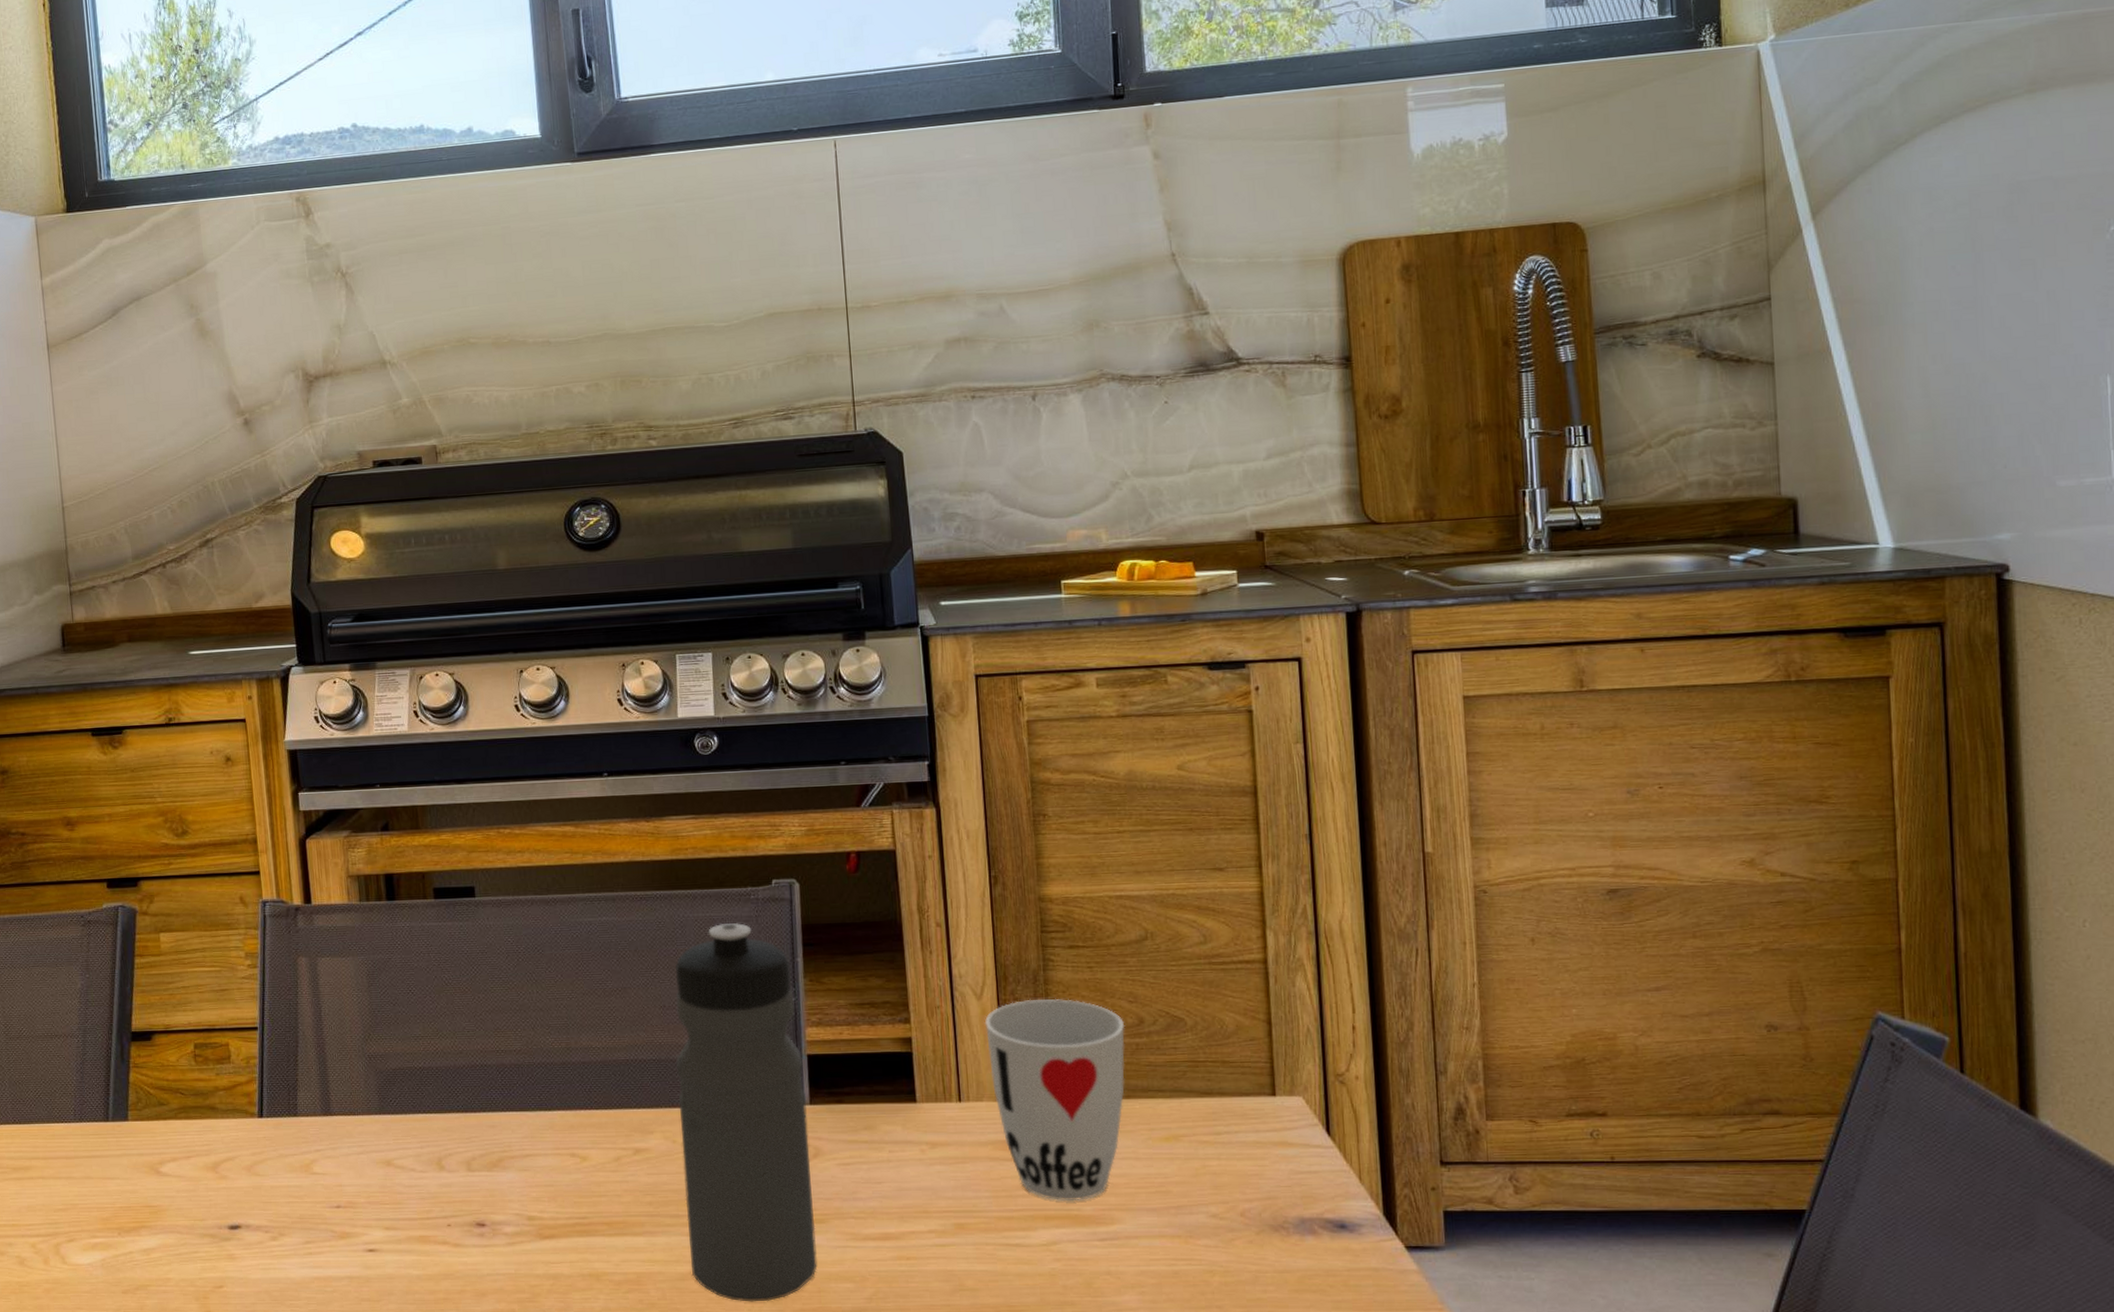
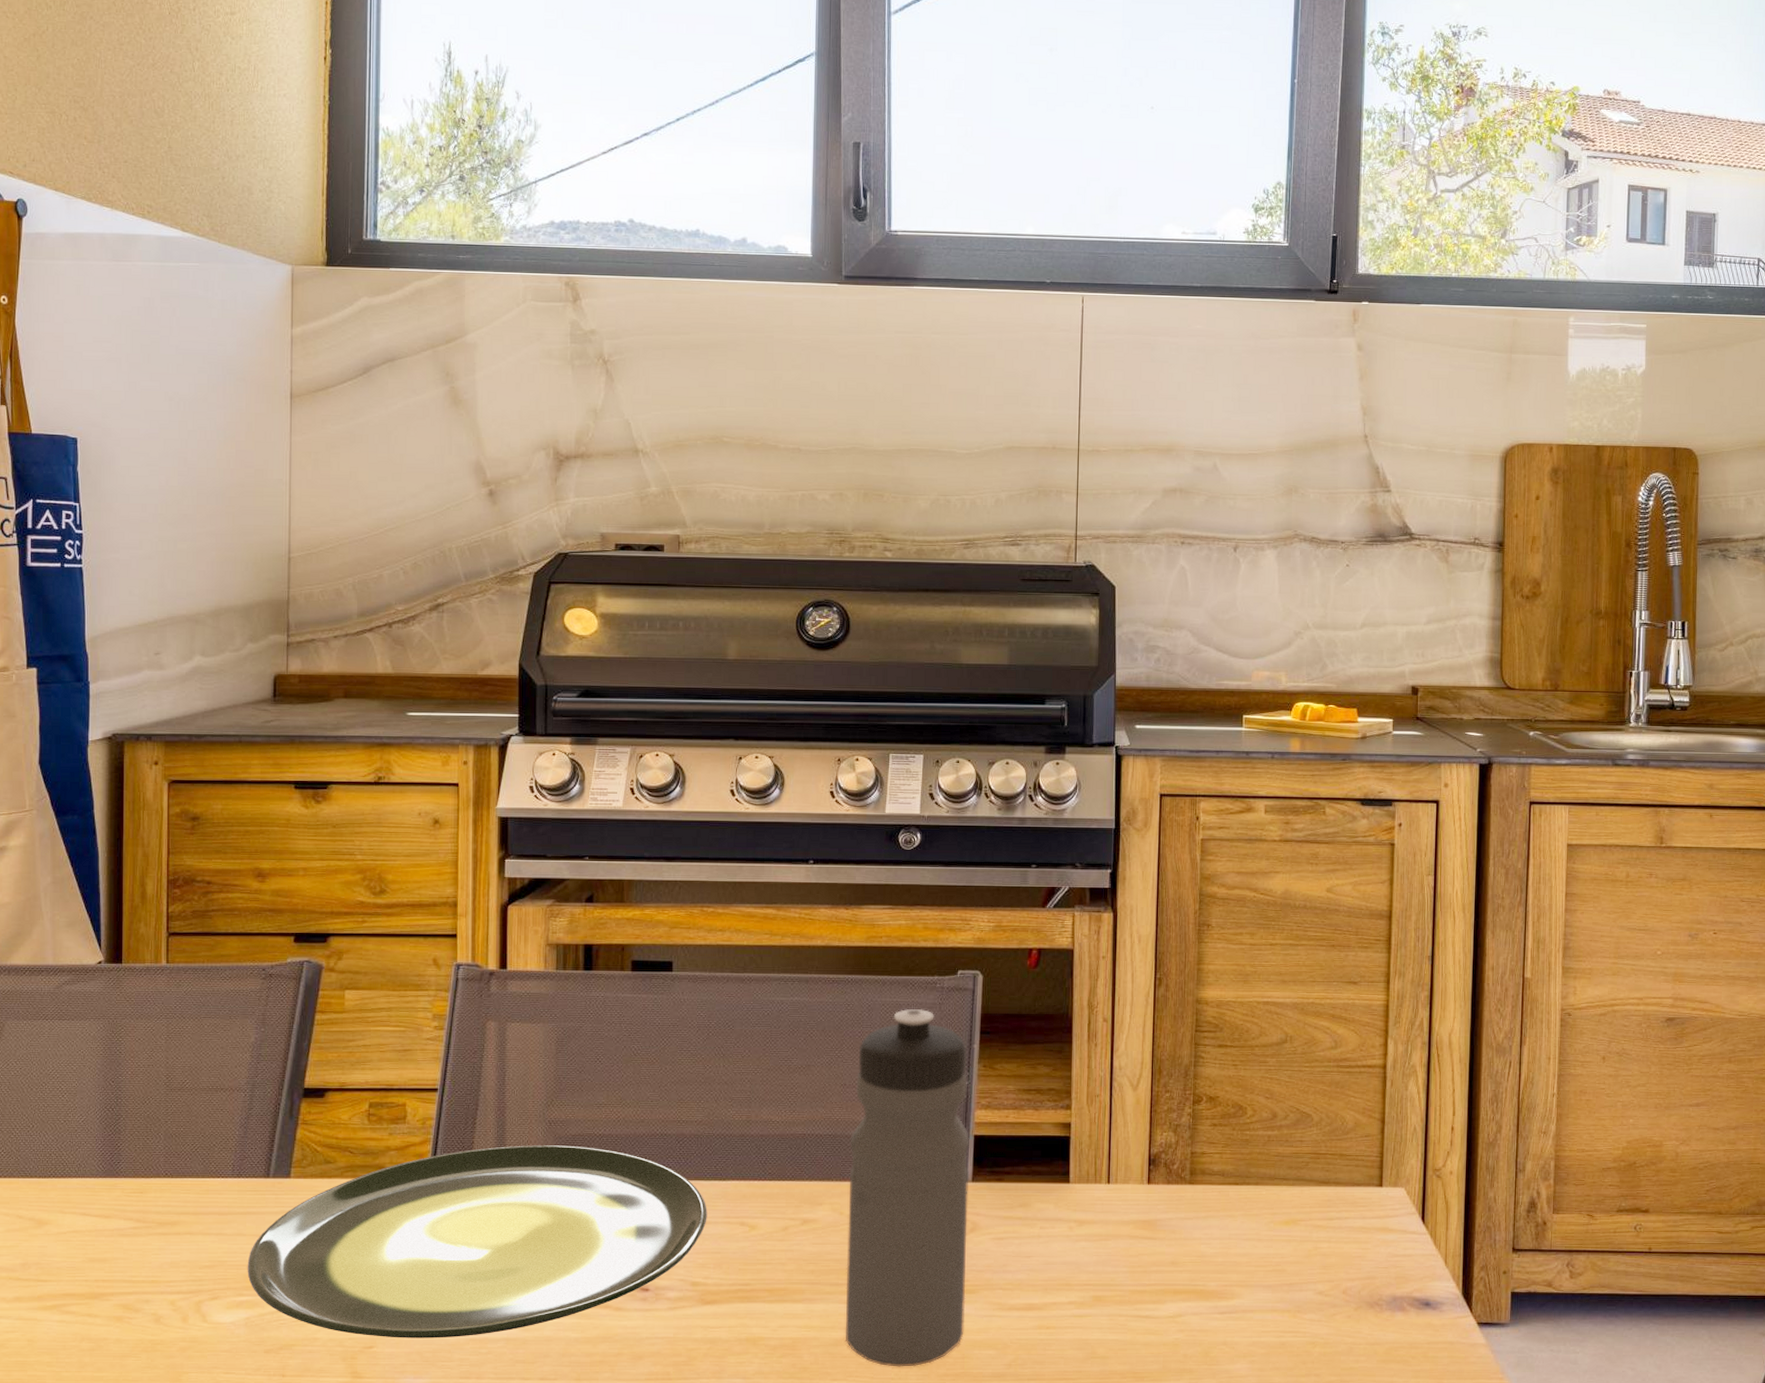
plate: none [97,1080,537,1278] -> present [247,1145,707,1338]
cup: present [984,998,1125,1201] -> none [1137,1092,1260,1277]

